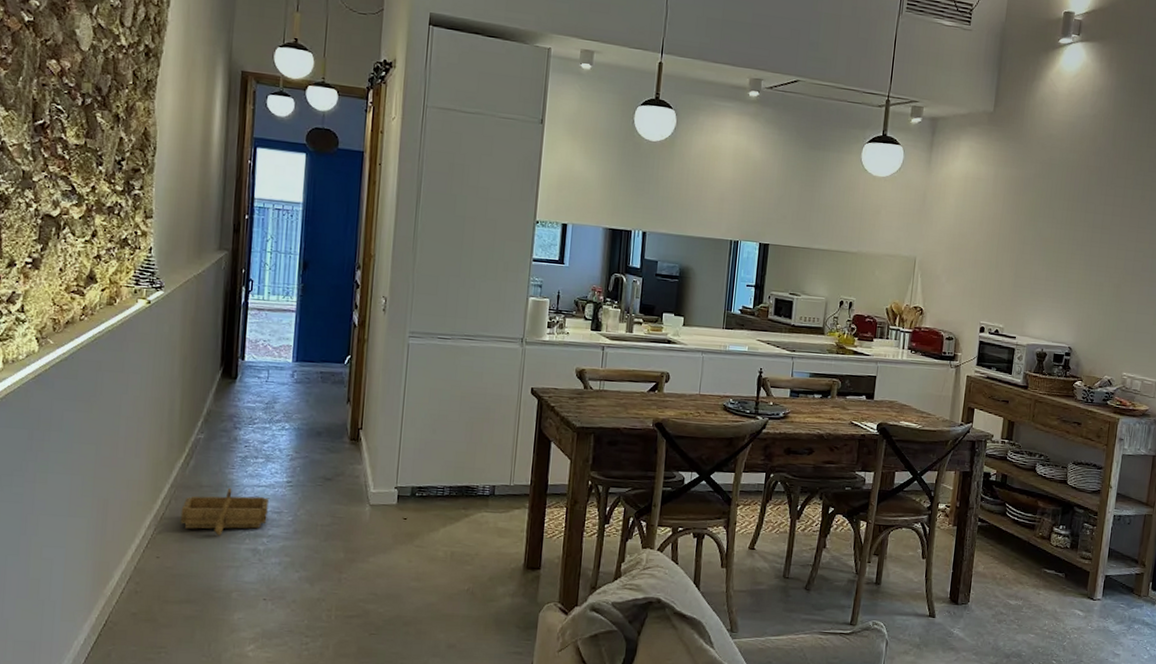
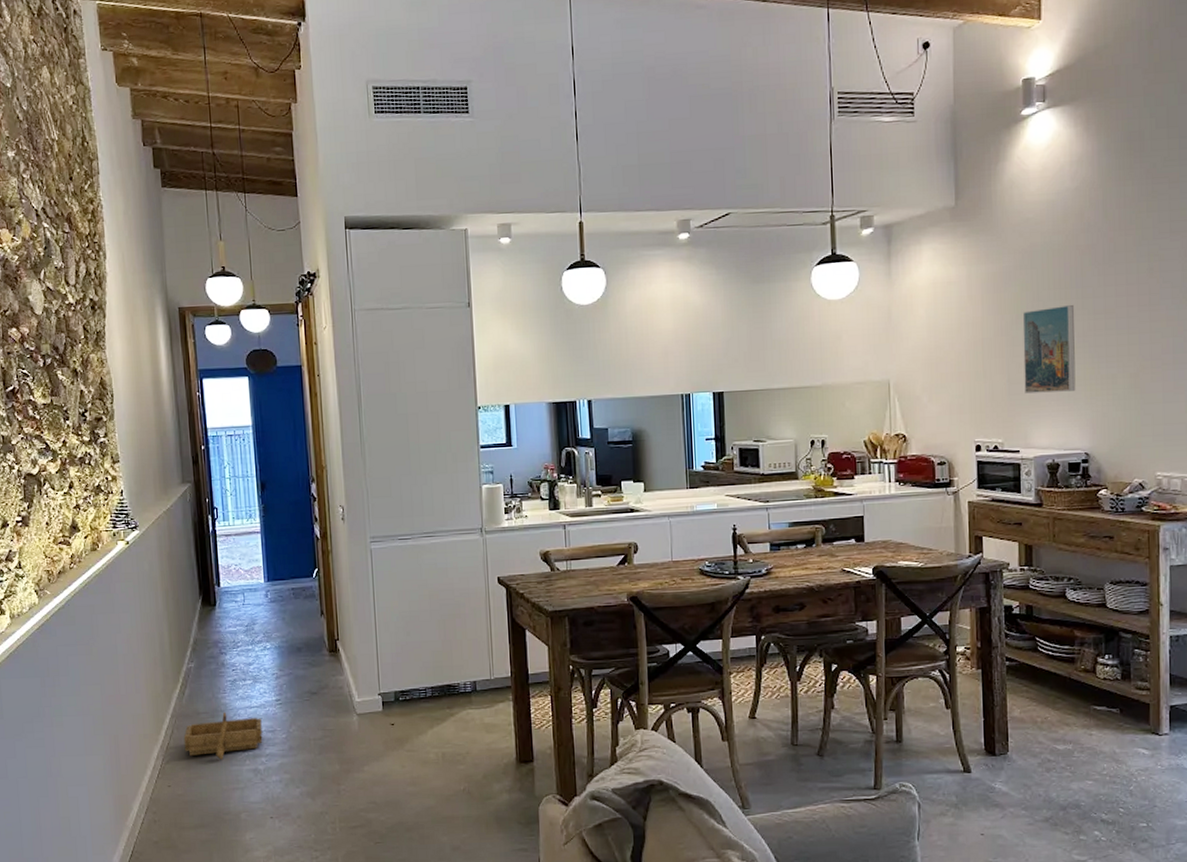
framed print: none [1027,215,1078,292] -> present [1022,304,1076,394]

